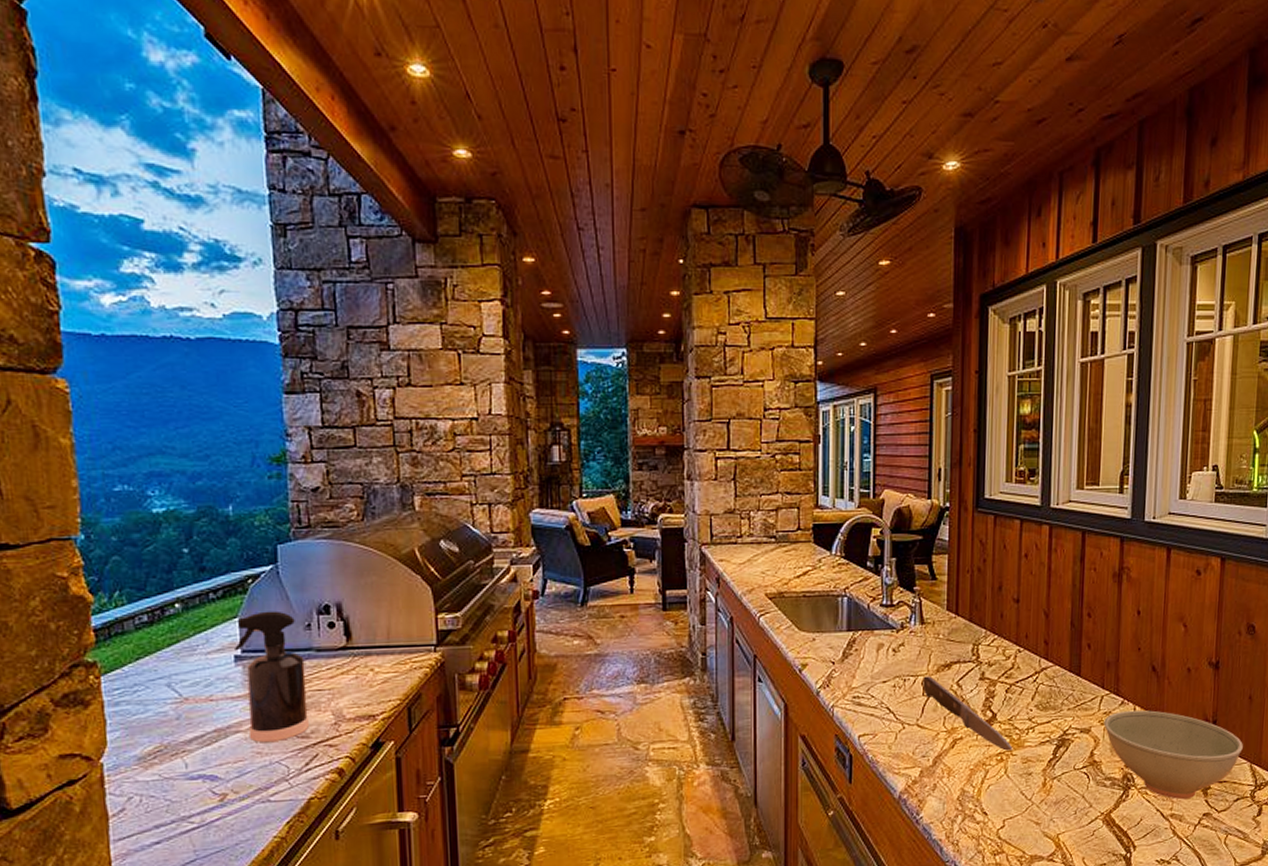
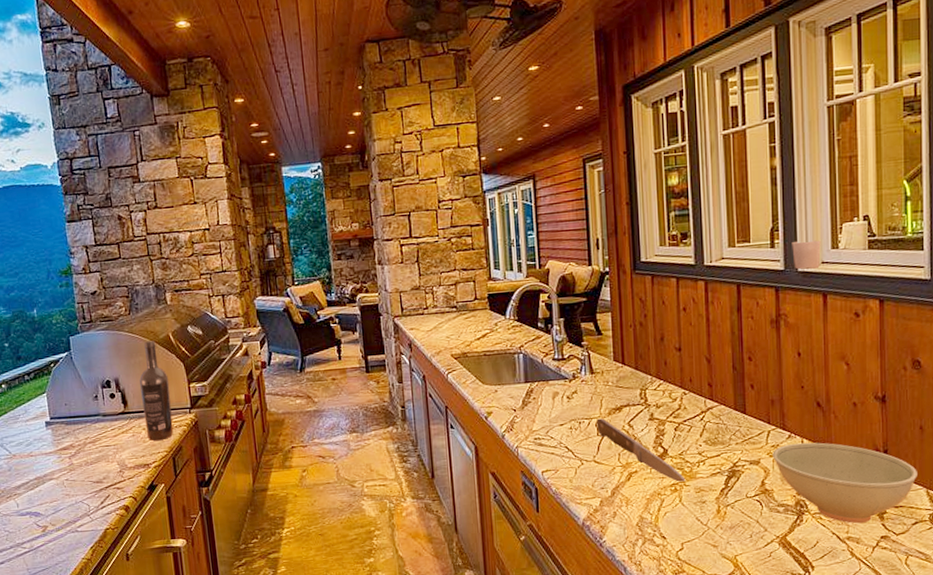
spray bottle: present [233,611,309,742] -> none [44,386,102,487]
wine bottle: none [369,556,412,686] -> present [139,340,174,441]
candle holder: none [1140,488,1169,521] -> present [792,240,821,270]

